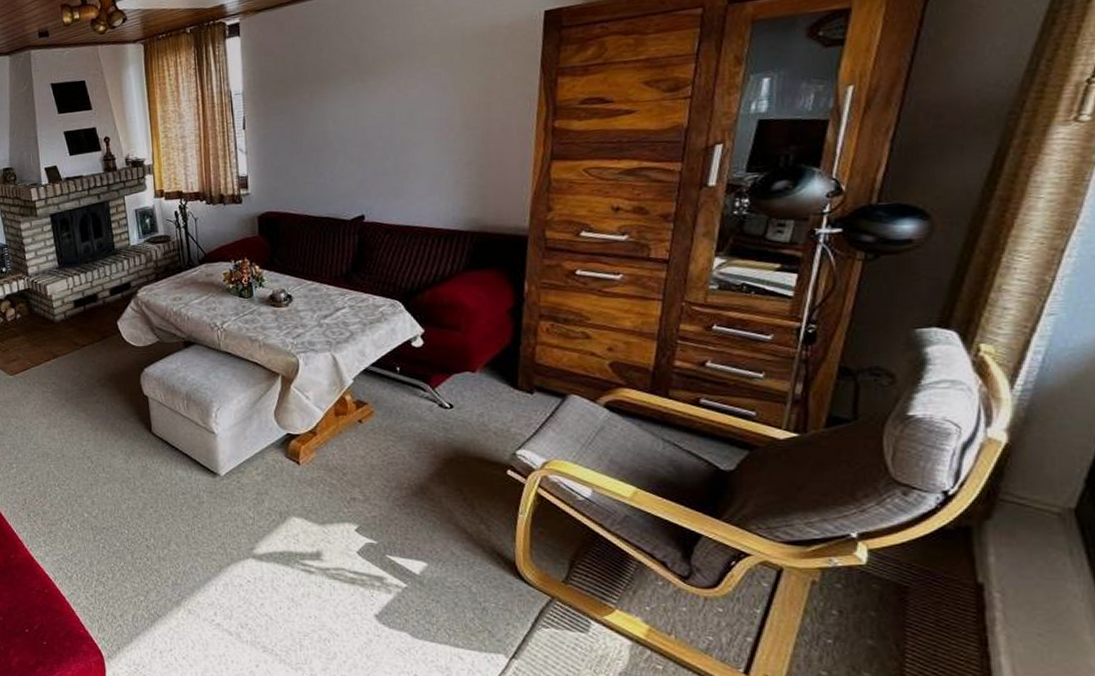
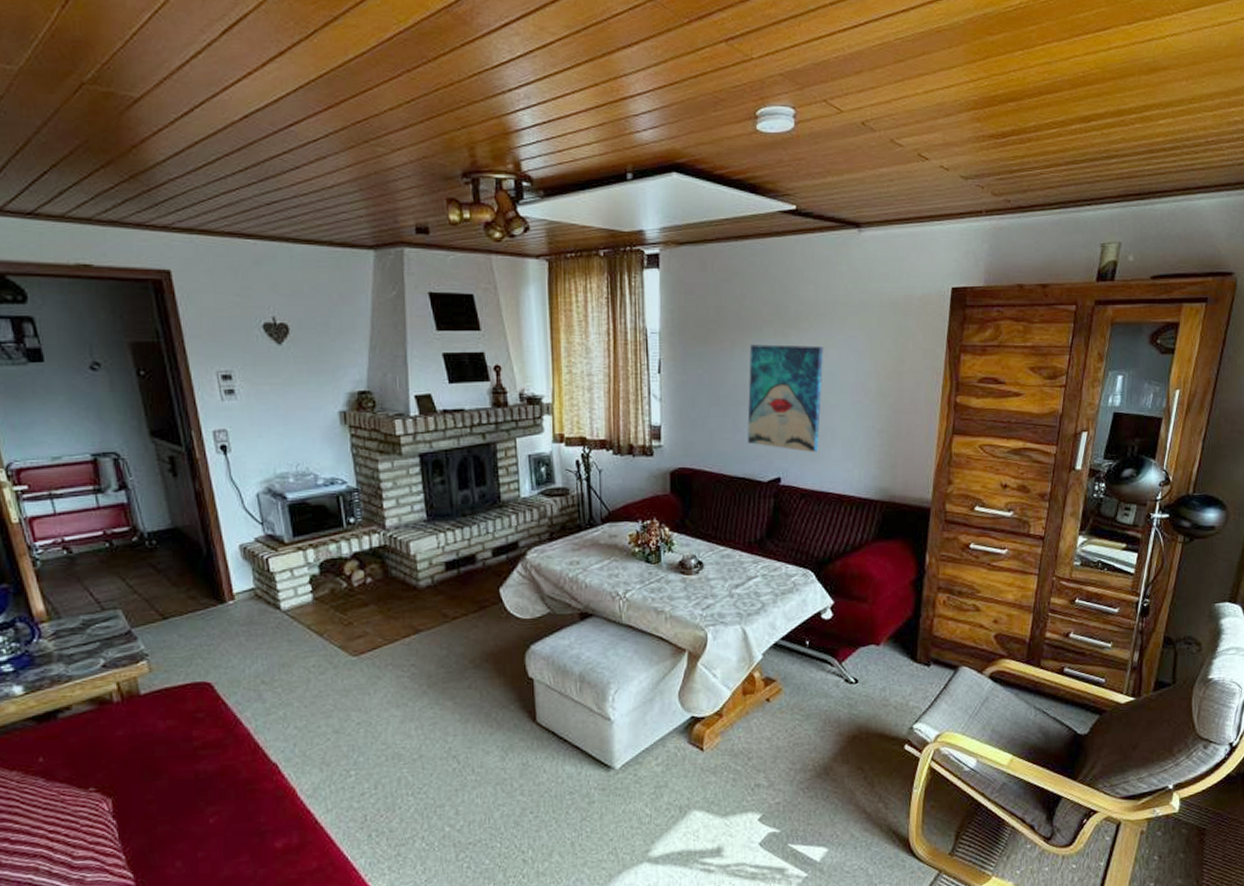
wall art: none [328,87,404,190] -> present [747,344,824,453]

